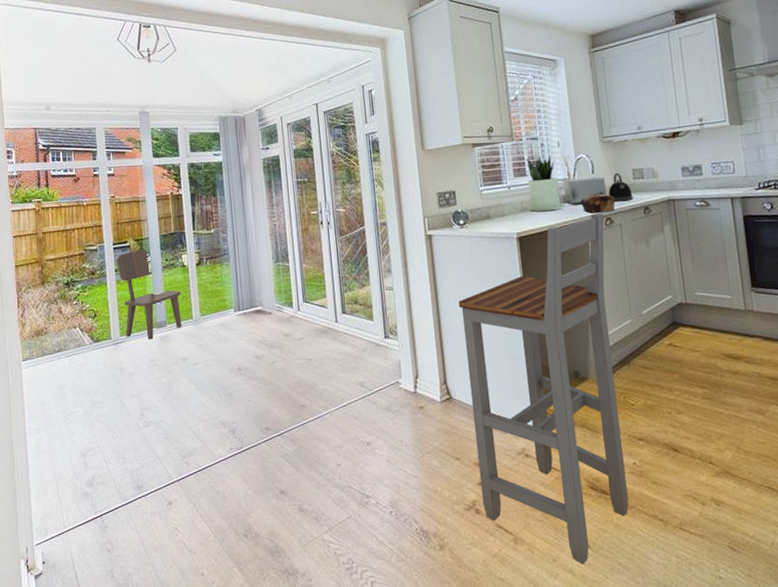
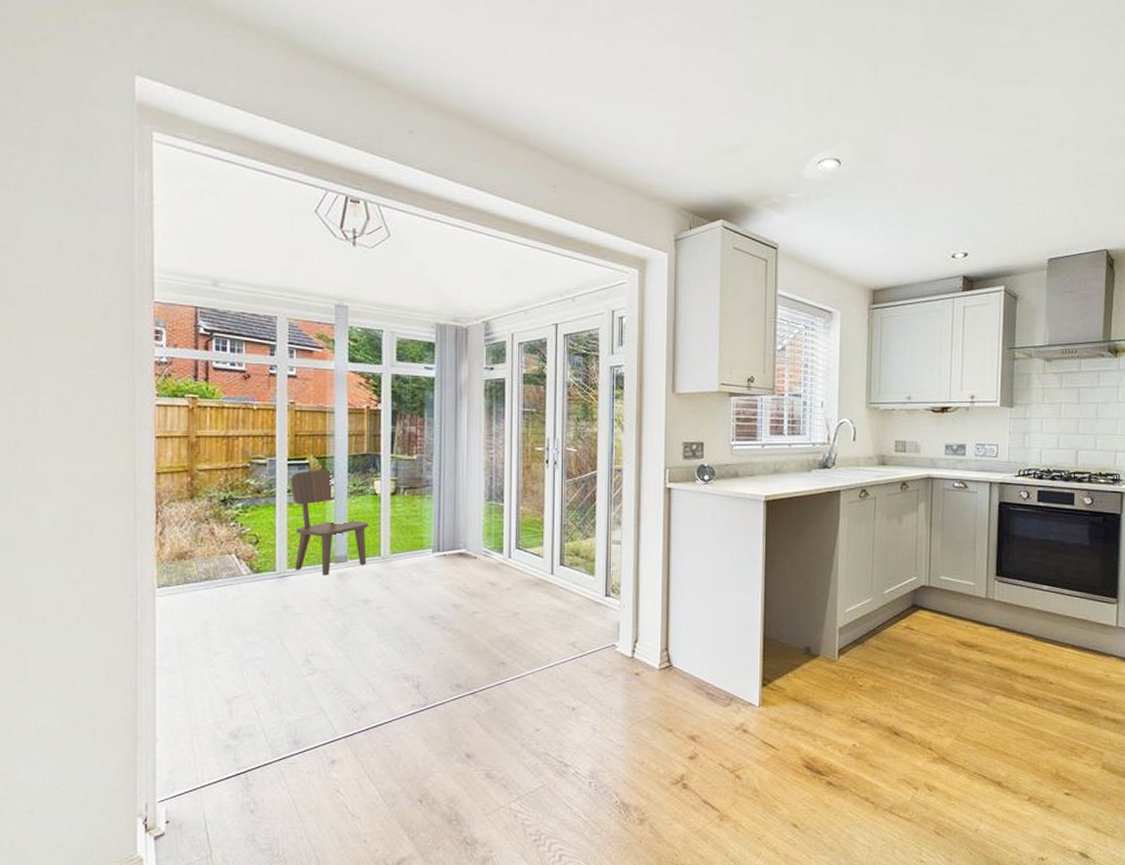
bar stool: present [458,212,629,564] -> none [691,483,859,844]
planter: present [526,155,565,212] -> none [779,415,820,476]
toaster: present [563,176,607,206] -> none [822,444,866,473]
bread loaf: present [580,193,616,213] -> none [837,462,873,483]
kettle: present [608,172,634,202] -> none [867,442,892,474]

